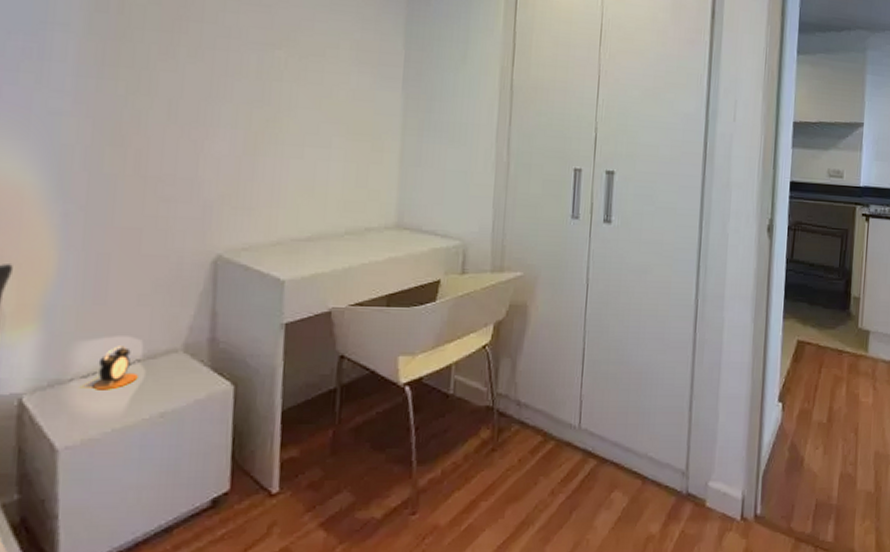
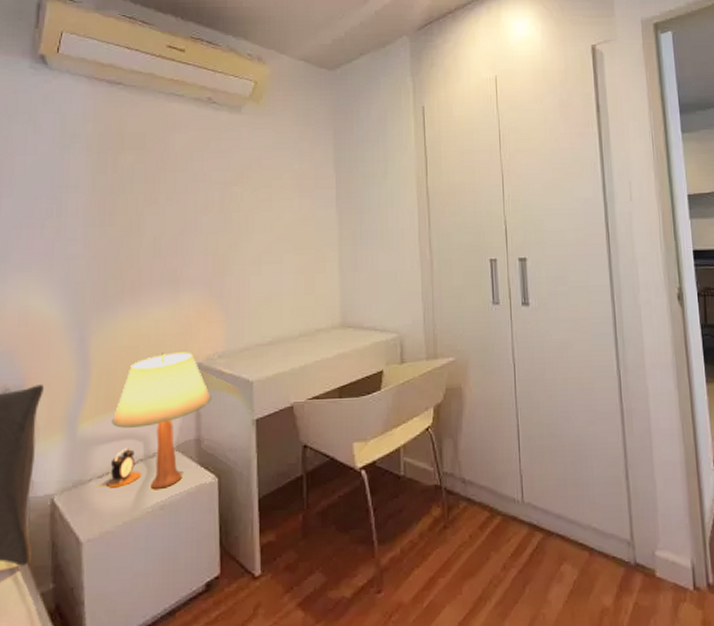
table lamp: none [102,239,233,395] -> present [112,352,212,490]

